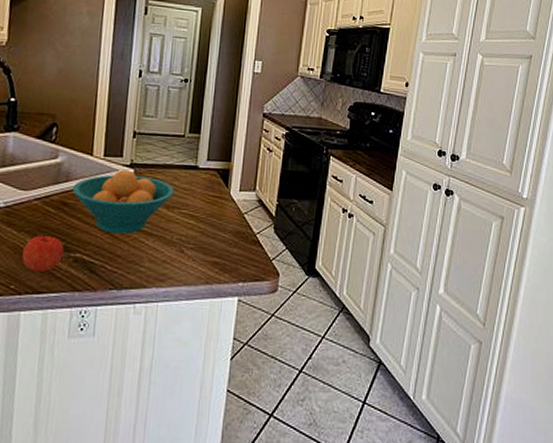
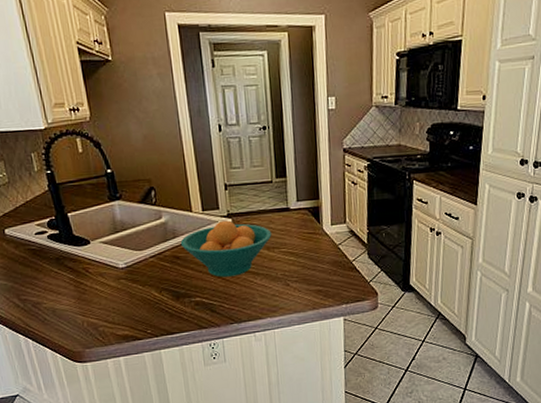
apple: present [22,233,64,273] -> none [150,284,186,318]

